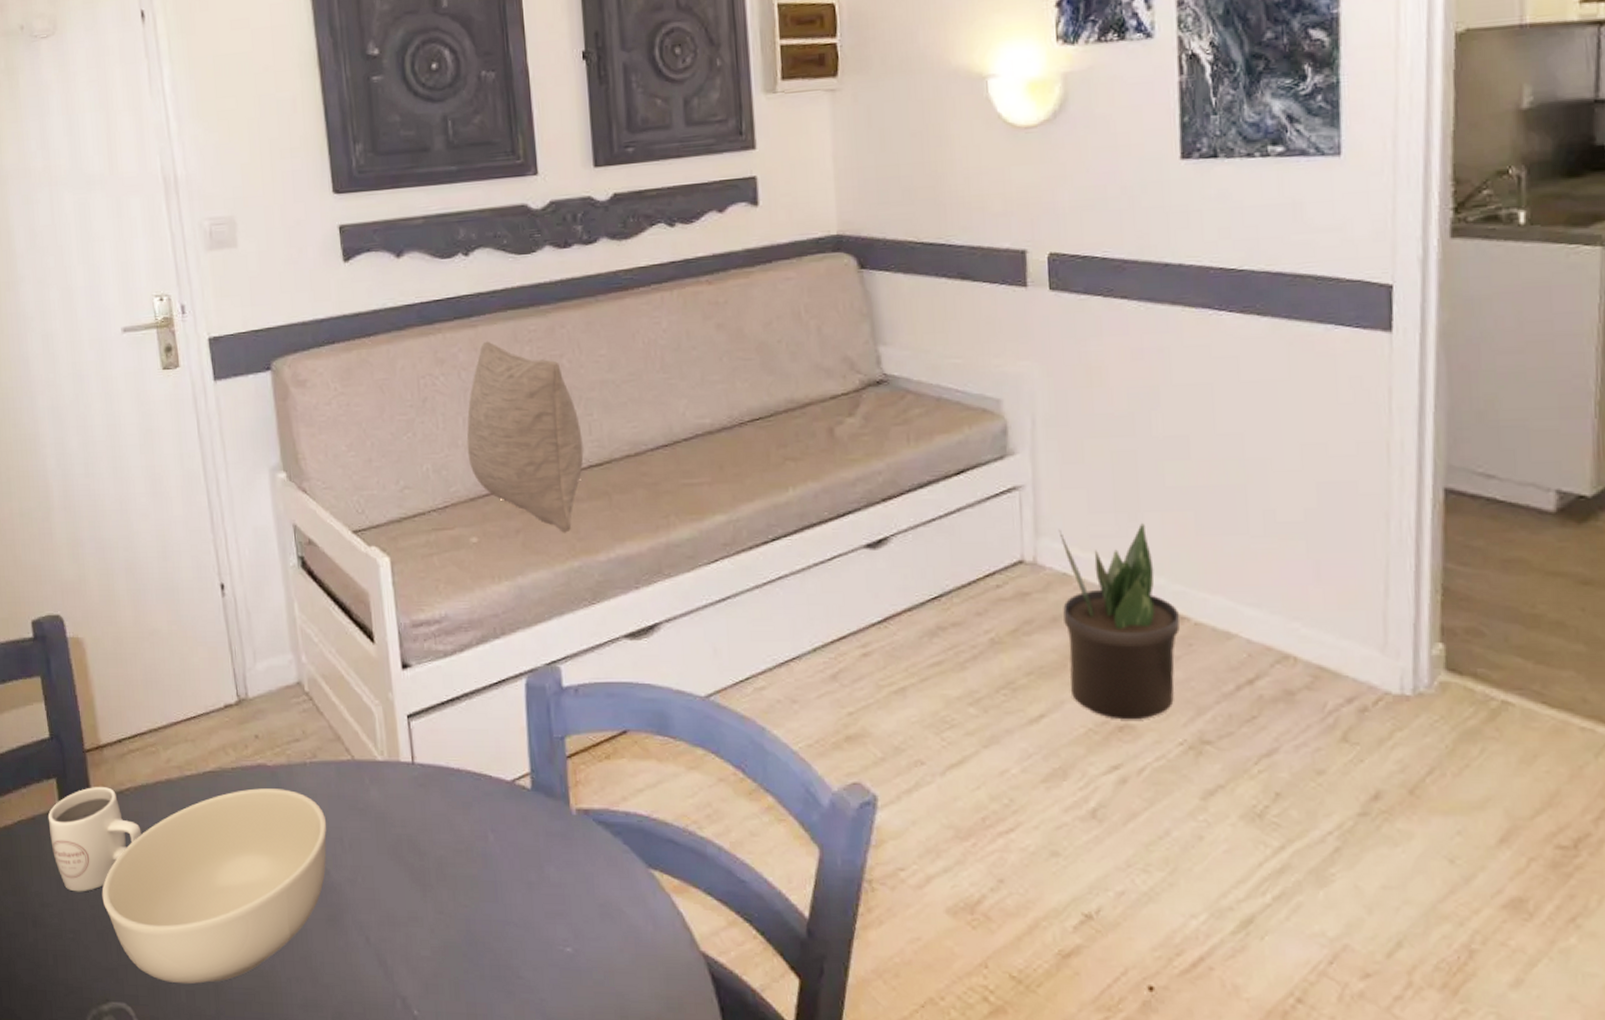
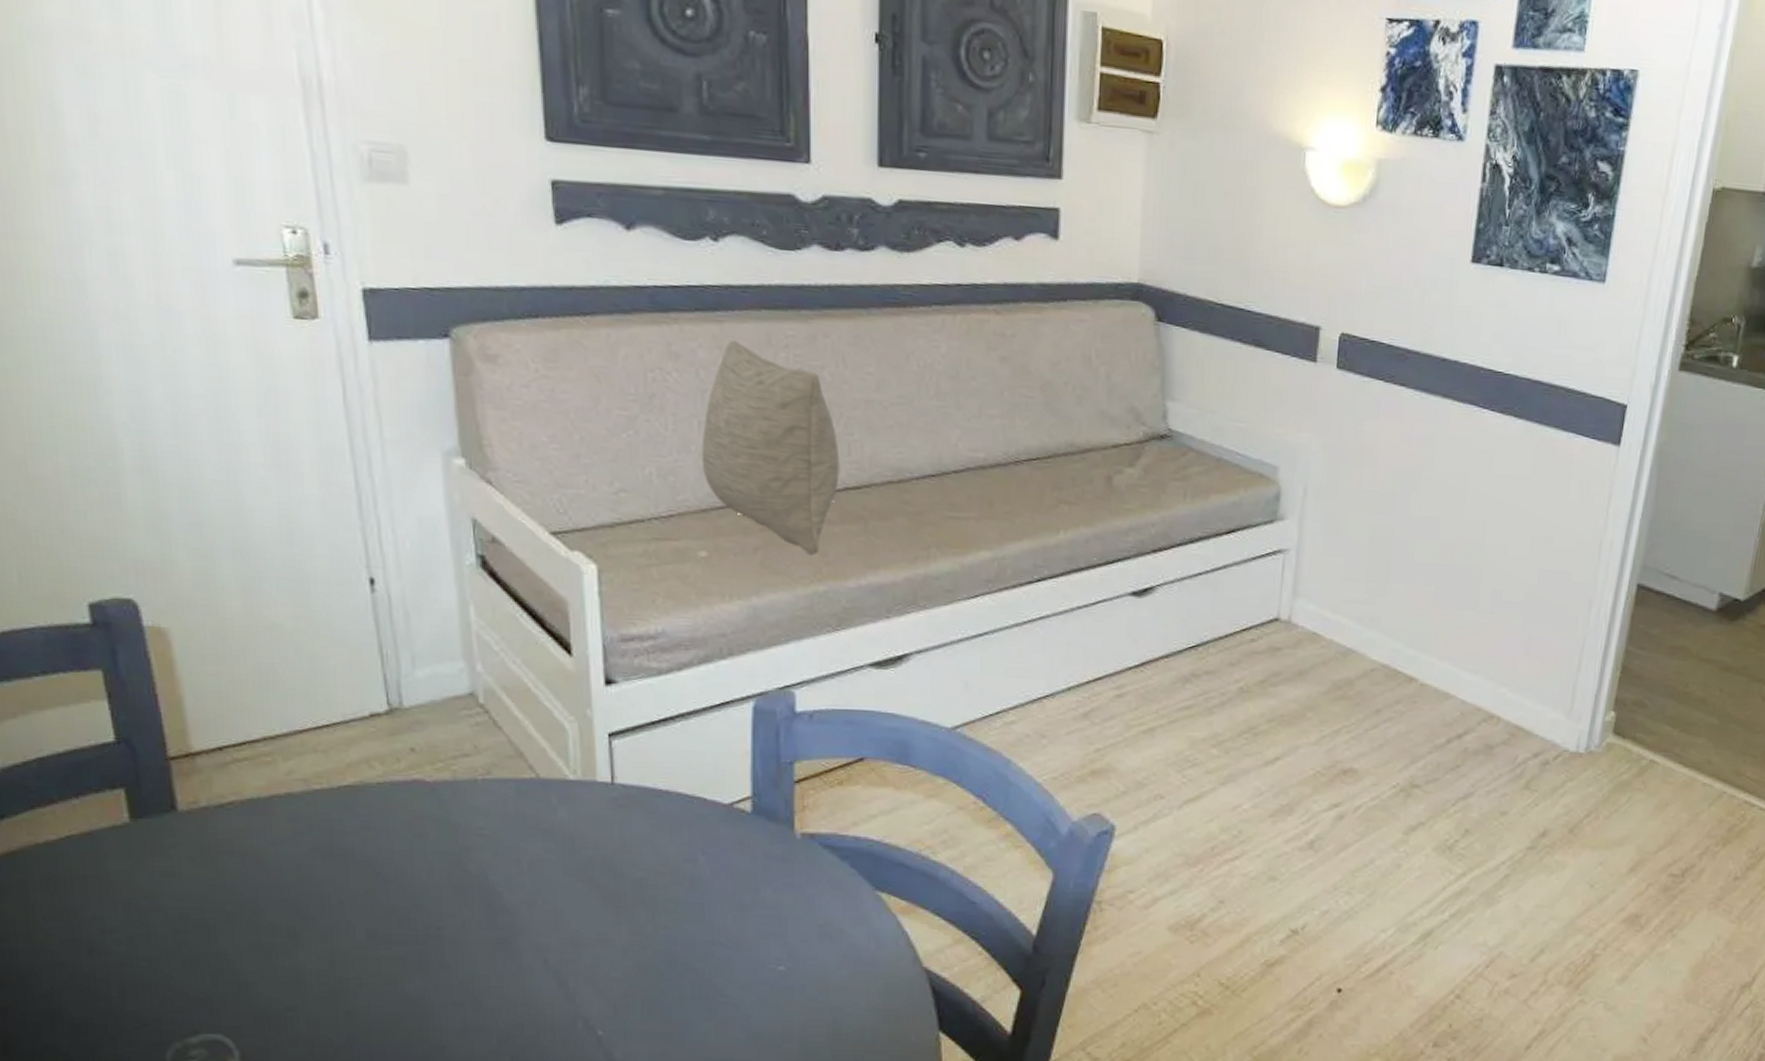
mug: present [47,787,142,892] -> none [111,799,249,916]
bowl: present [101,788,327,984] -> none [190,805,501,1013]
planter: present [1058,522,1181,720] -> none [1306,592,1410,765]

